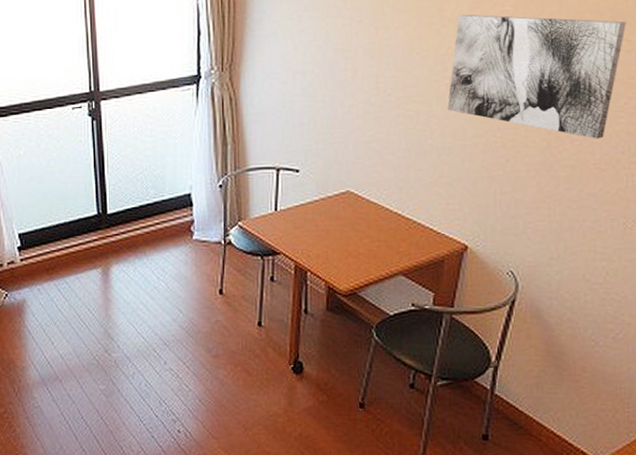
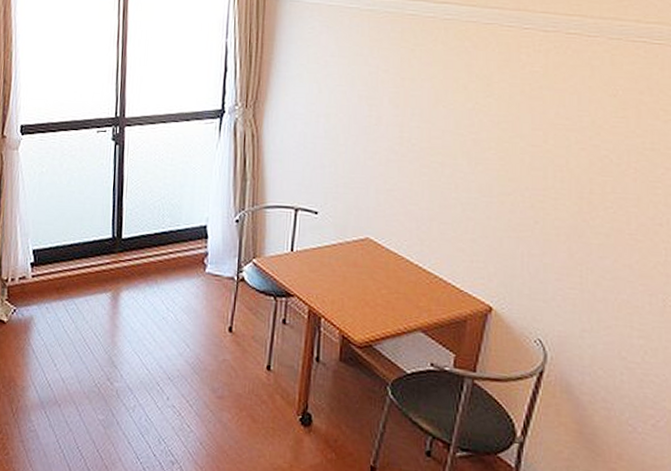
wall art: present [447,14,626,139] -> none [473,71,662,209]

